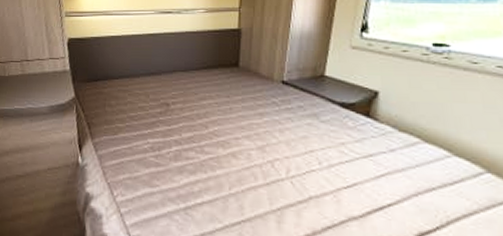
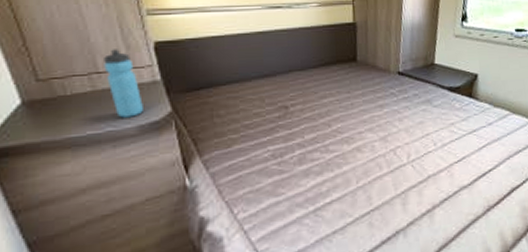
water bottle: none [31,43,55,99] -> present [104,49,143,118]

